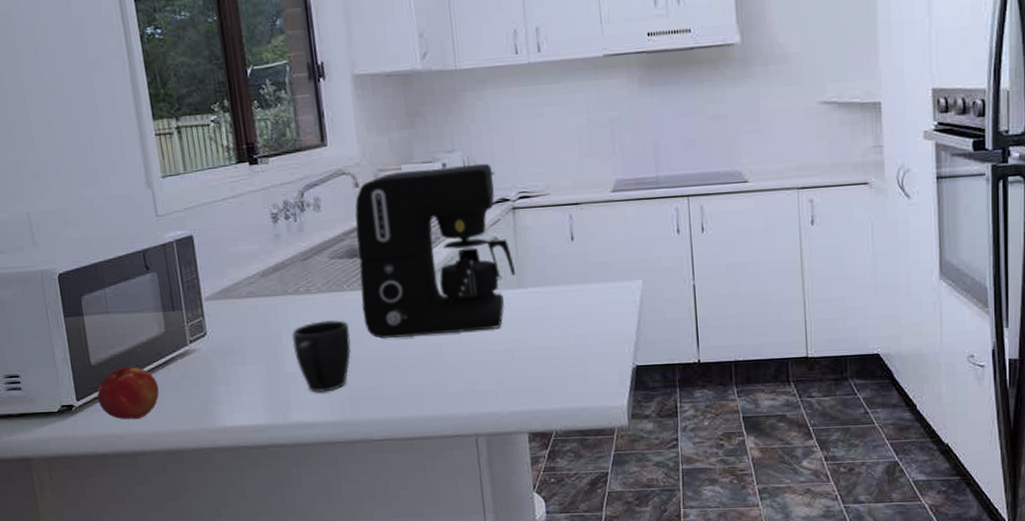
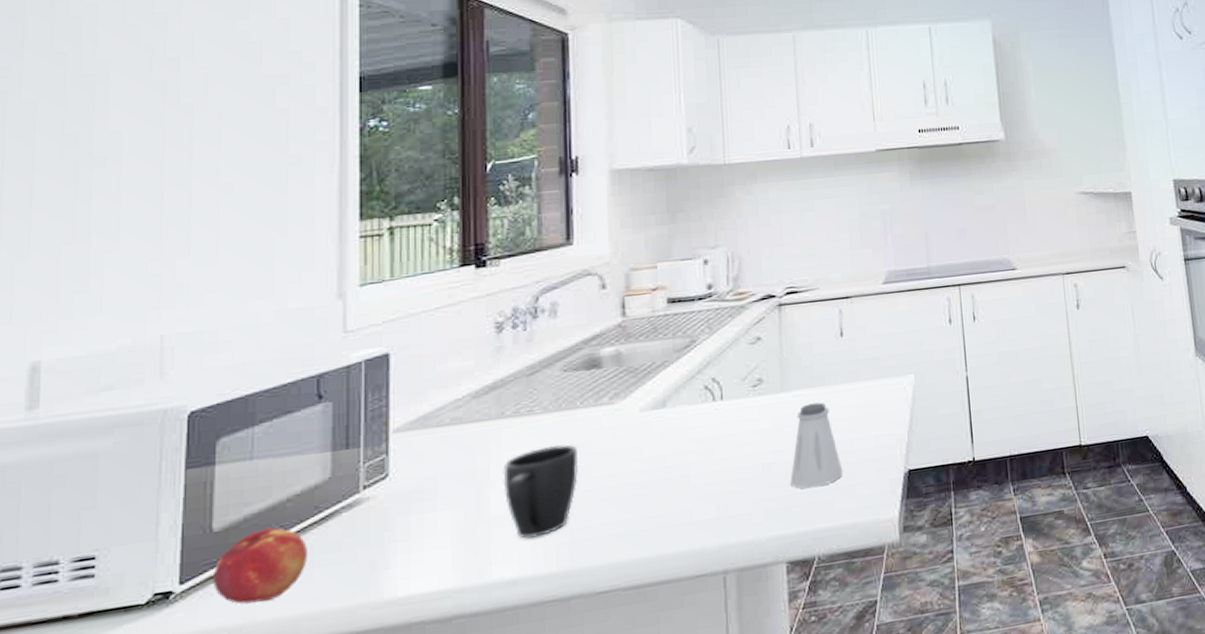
coffee maker: present [355,163,516,339] -> none [596,258,780,464]
saltshaker: none [529,299,576,374] -> present [790,402,843,489]

